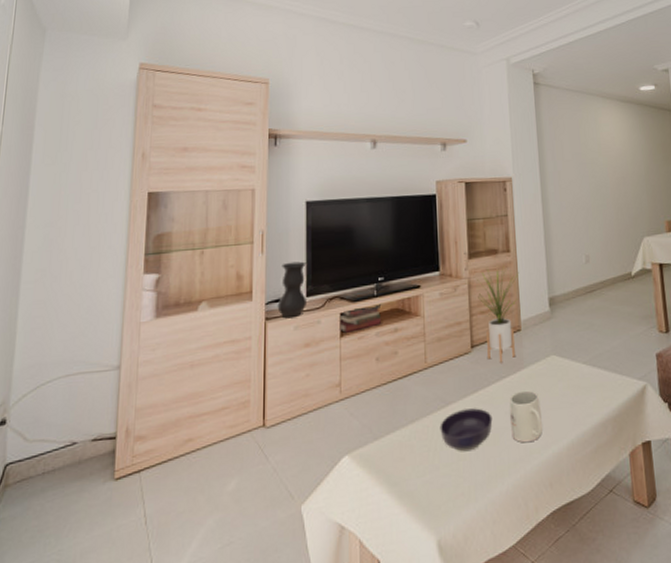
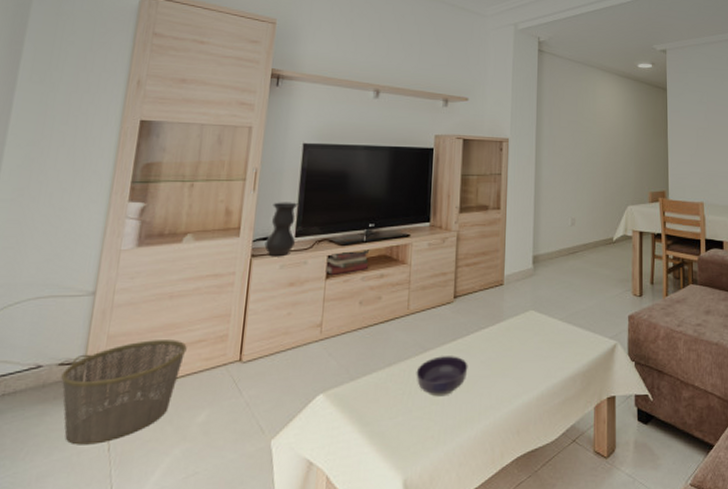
basket: none [95,409,211,520] -> present [61,340,187,445]
house plant: present [477,266,519,363] -> none [465,223,507,314]
mug: present [509,390,543,443] -> none [484,342,516,392]

